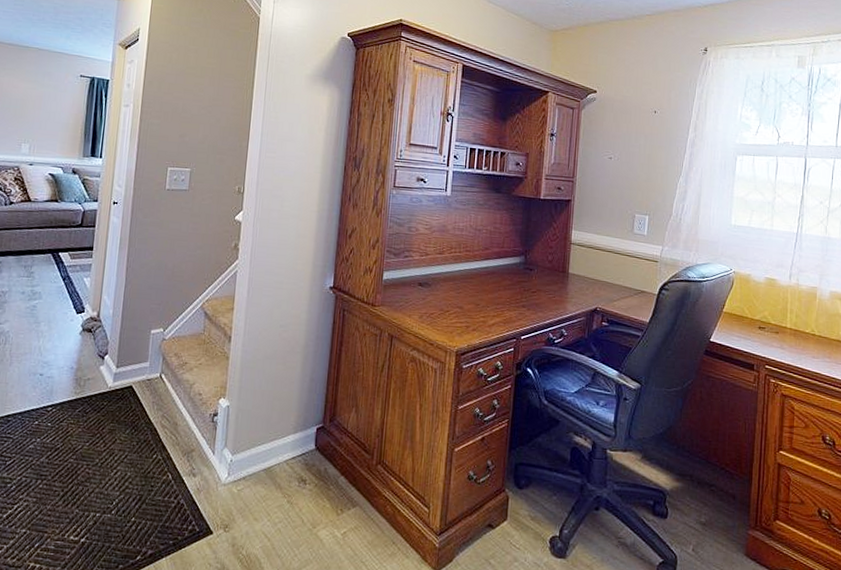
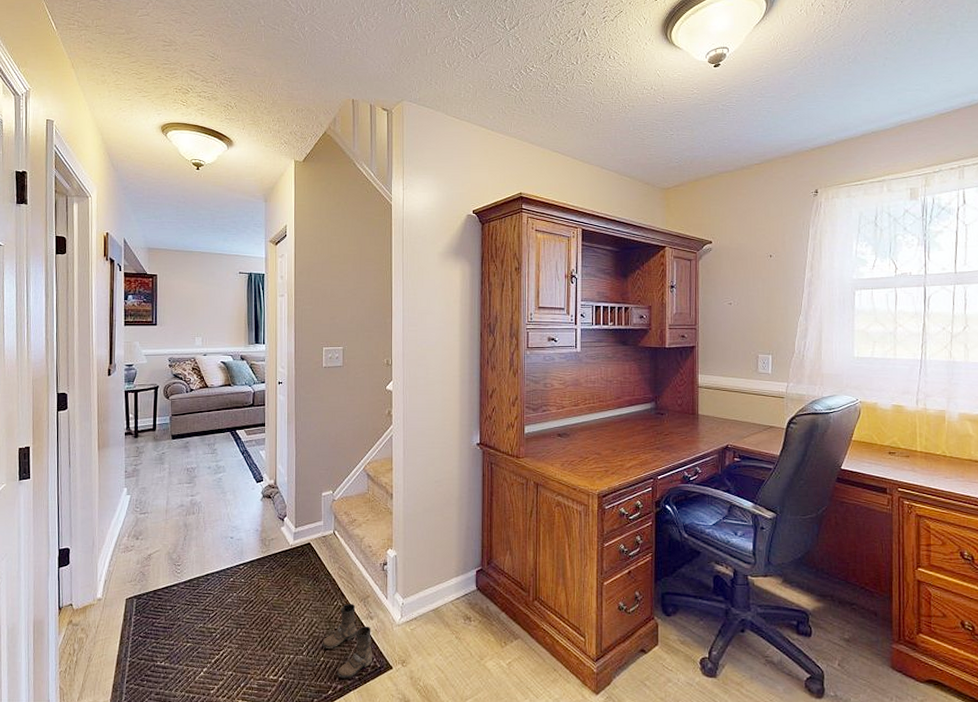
boots: none [134,457,193,543] -> present [322,604,372,679]

